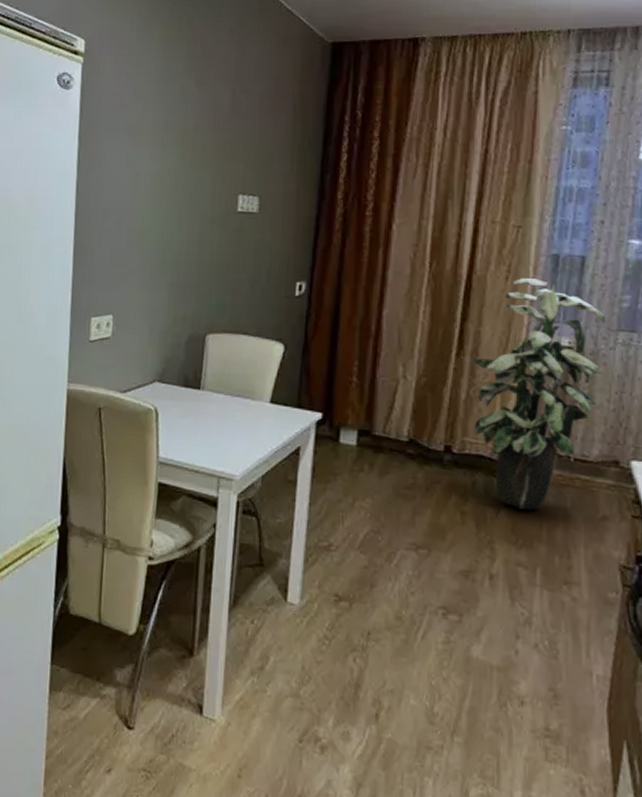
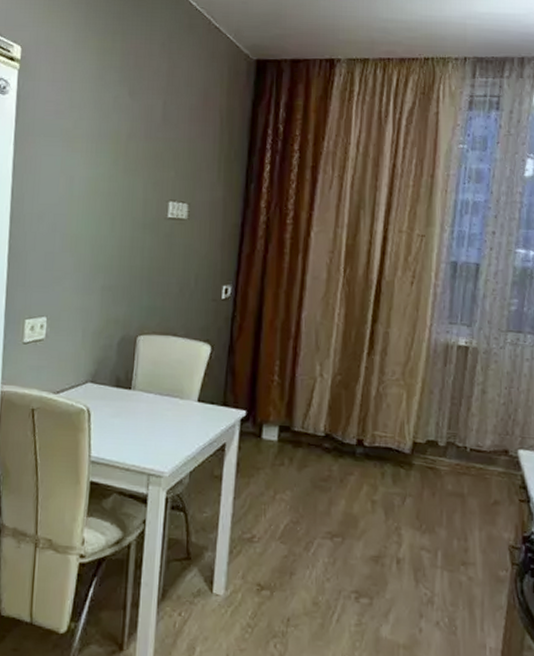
indoor plant: present [469,278,606,510] -> none [379,283,497,498]

